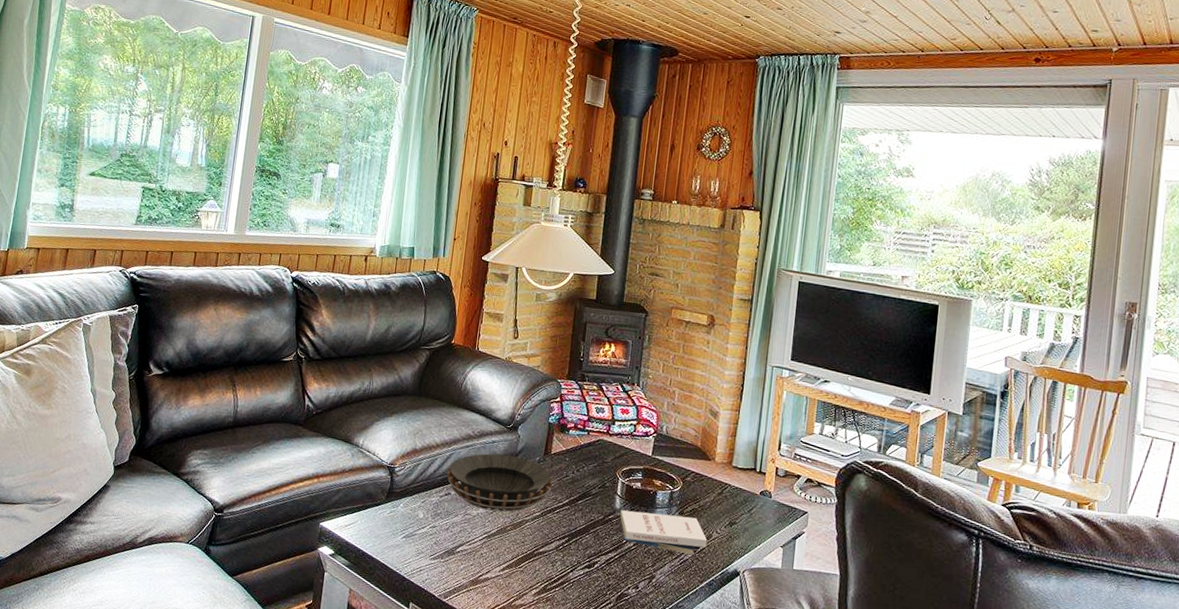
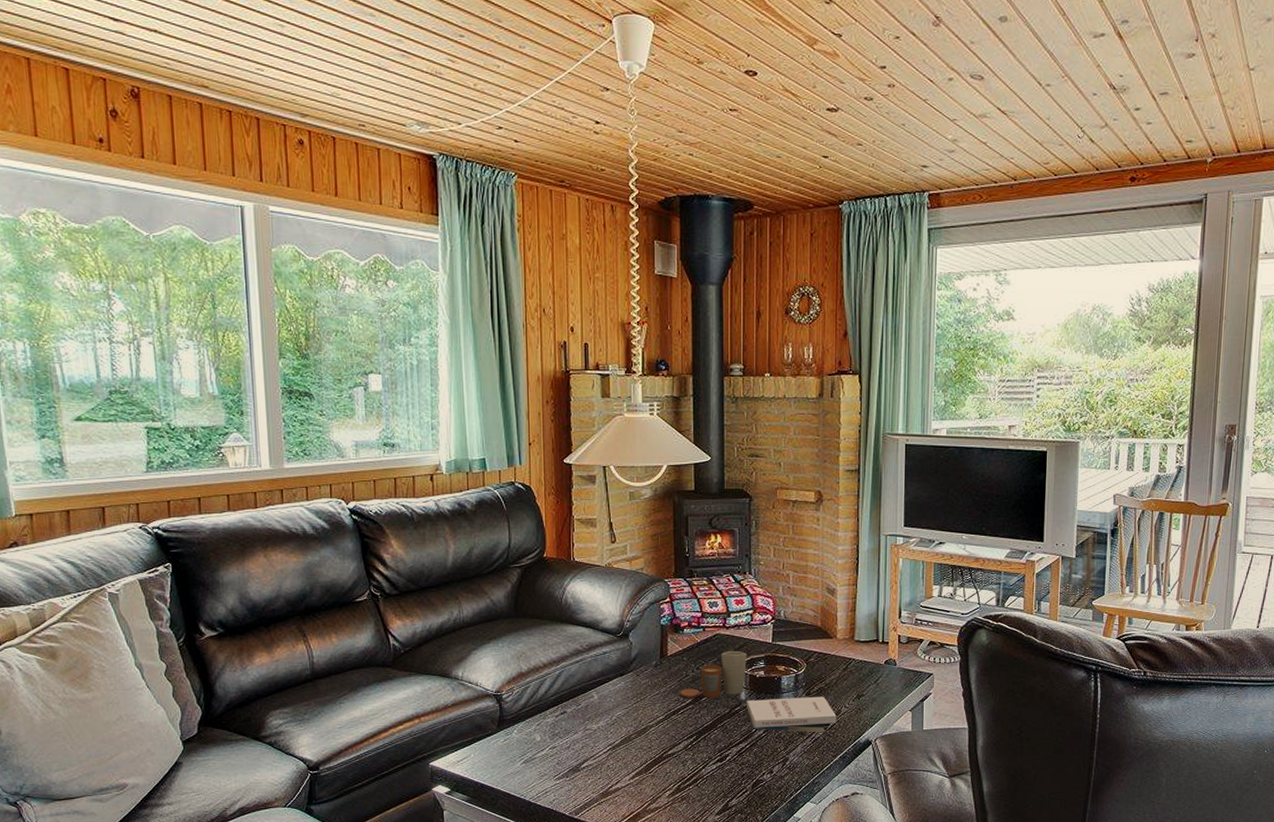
decorative bowl: present [447,453,554,513] -> none [559,664,674,722]
candle: none [557,468,601,503] -> present [679,664,722,699]
cup: none [600,458,626,503] -> present [721,651,747,695]

